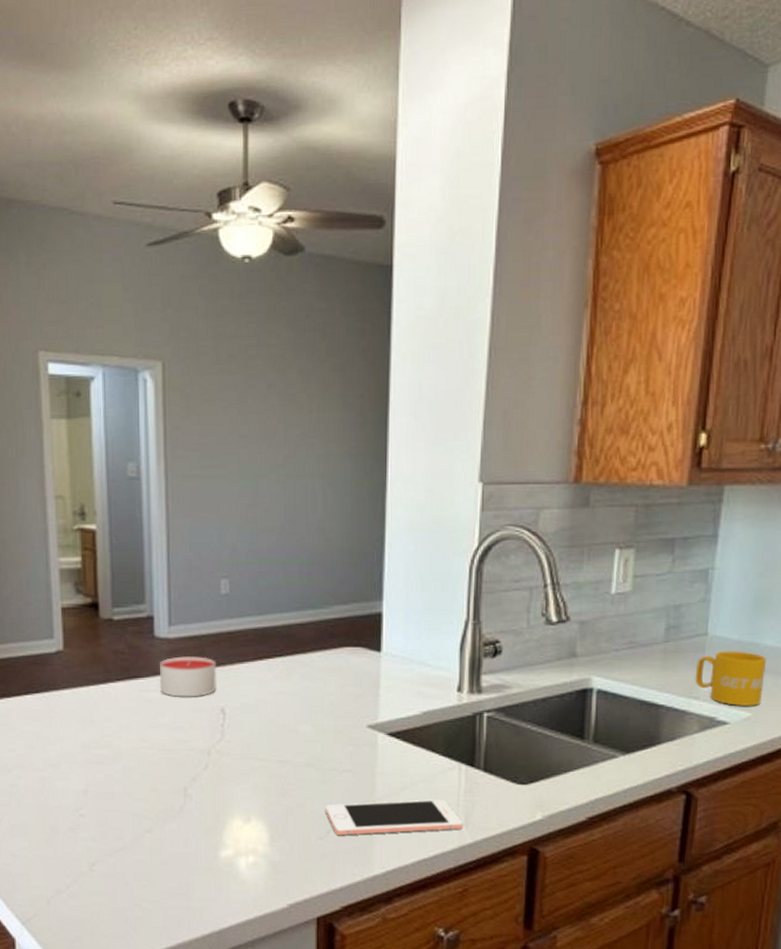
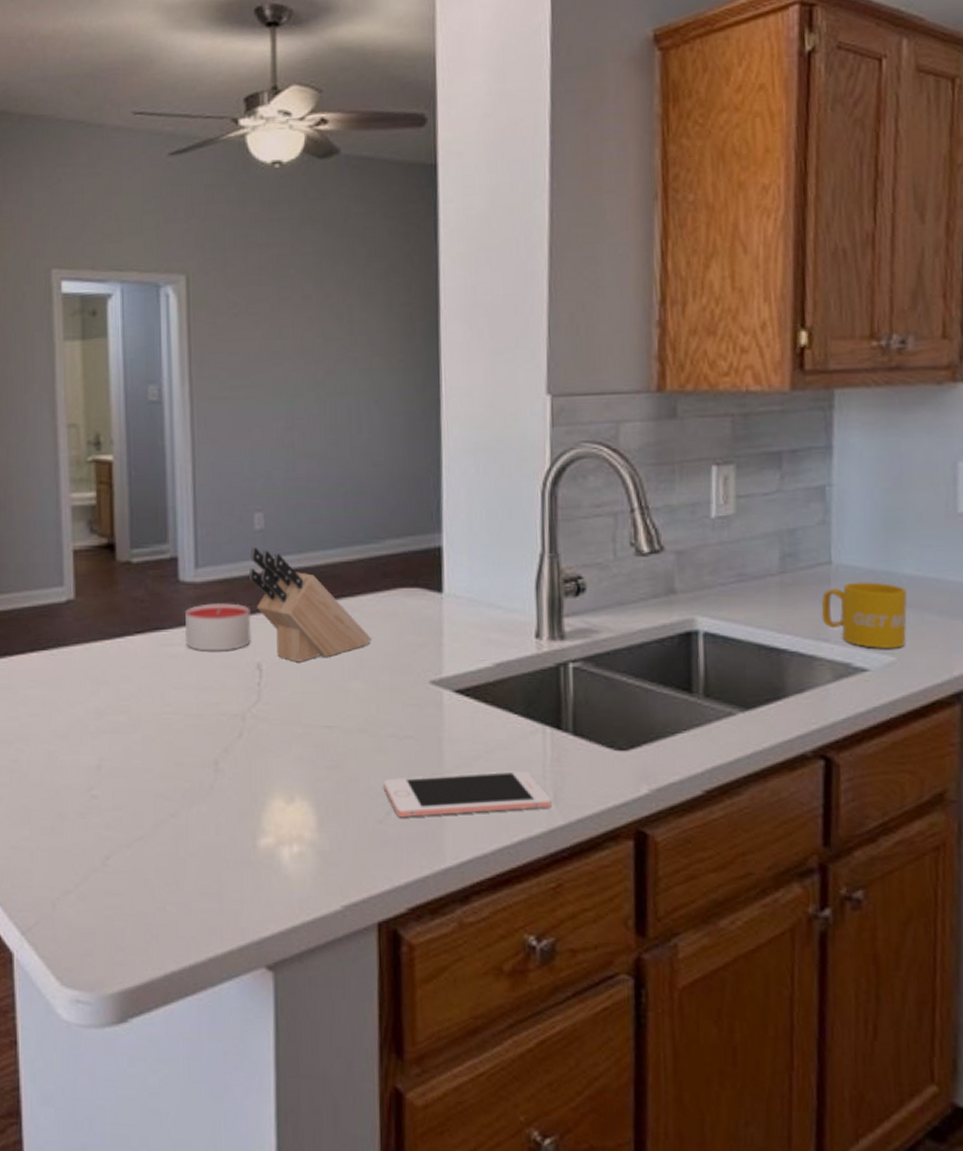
knife block: none [215,608,319,708] -> present [248,546,372,662]

